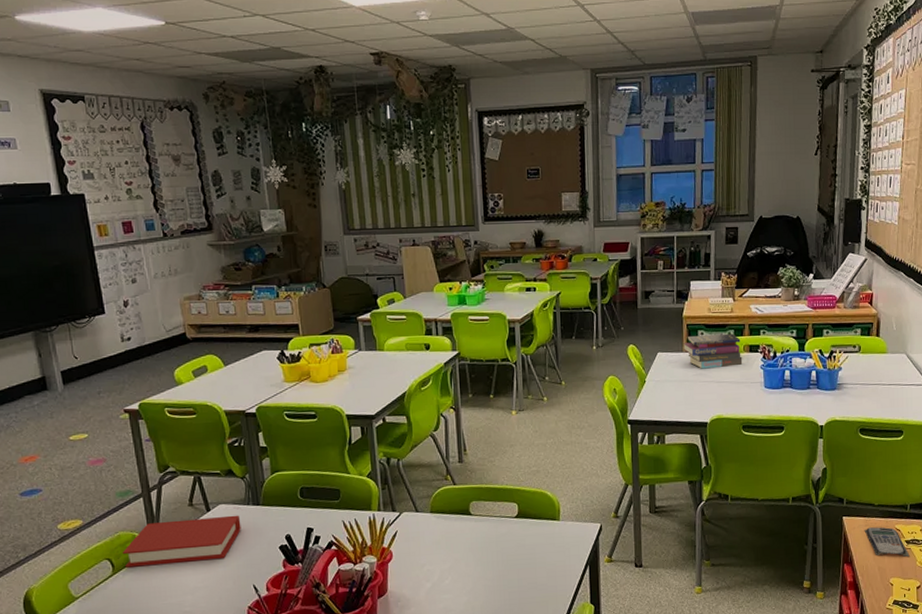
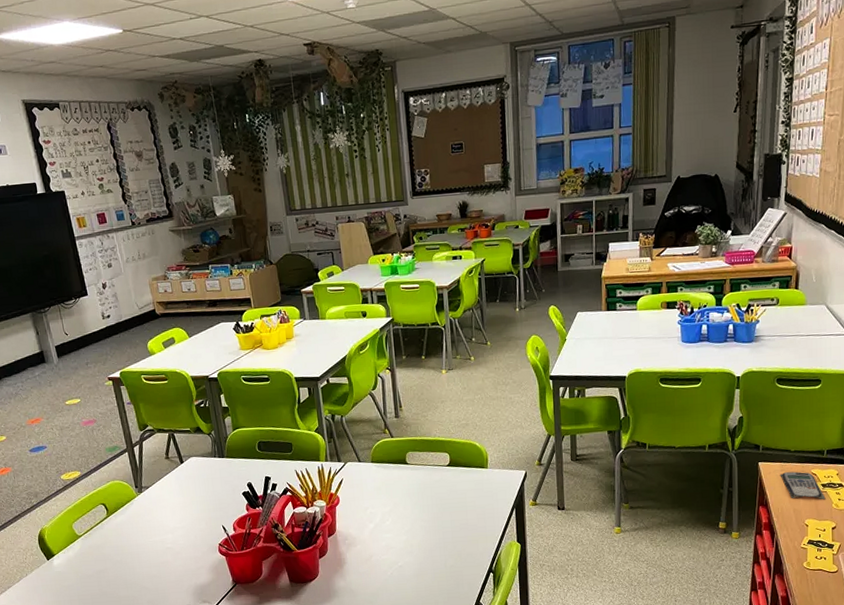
book: present [122,515,241,568] -> none [113,466,210,511]
books: present [684,333,743,369] -> none [602,291,660,326]

